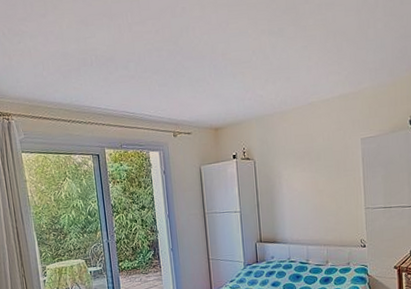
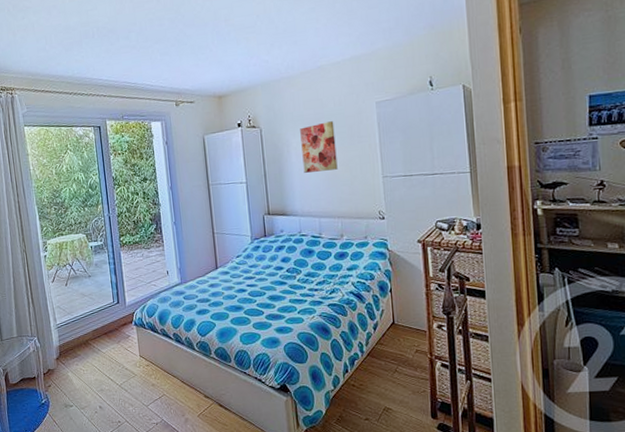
wall art: none [291,155,325,203] -> present [300,121,338,173]

